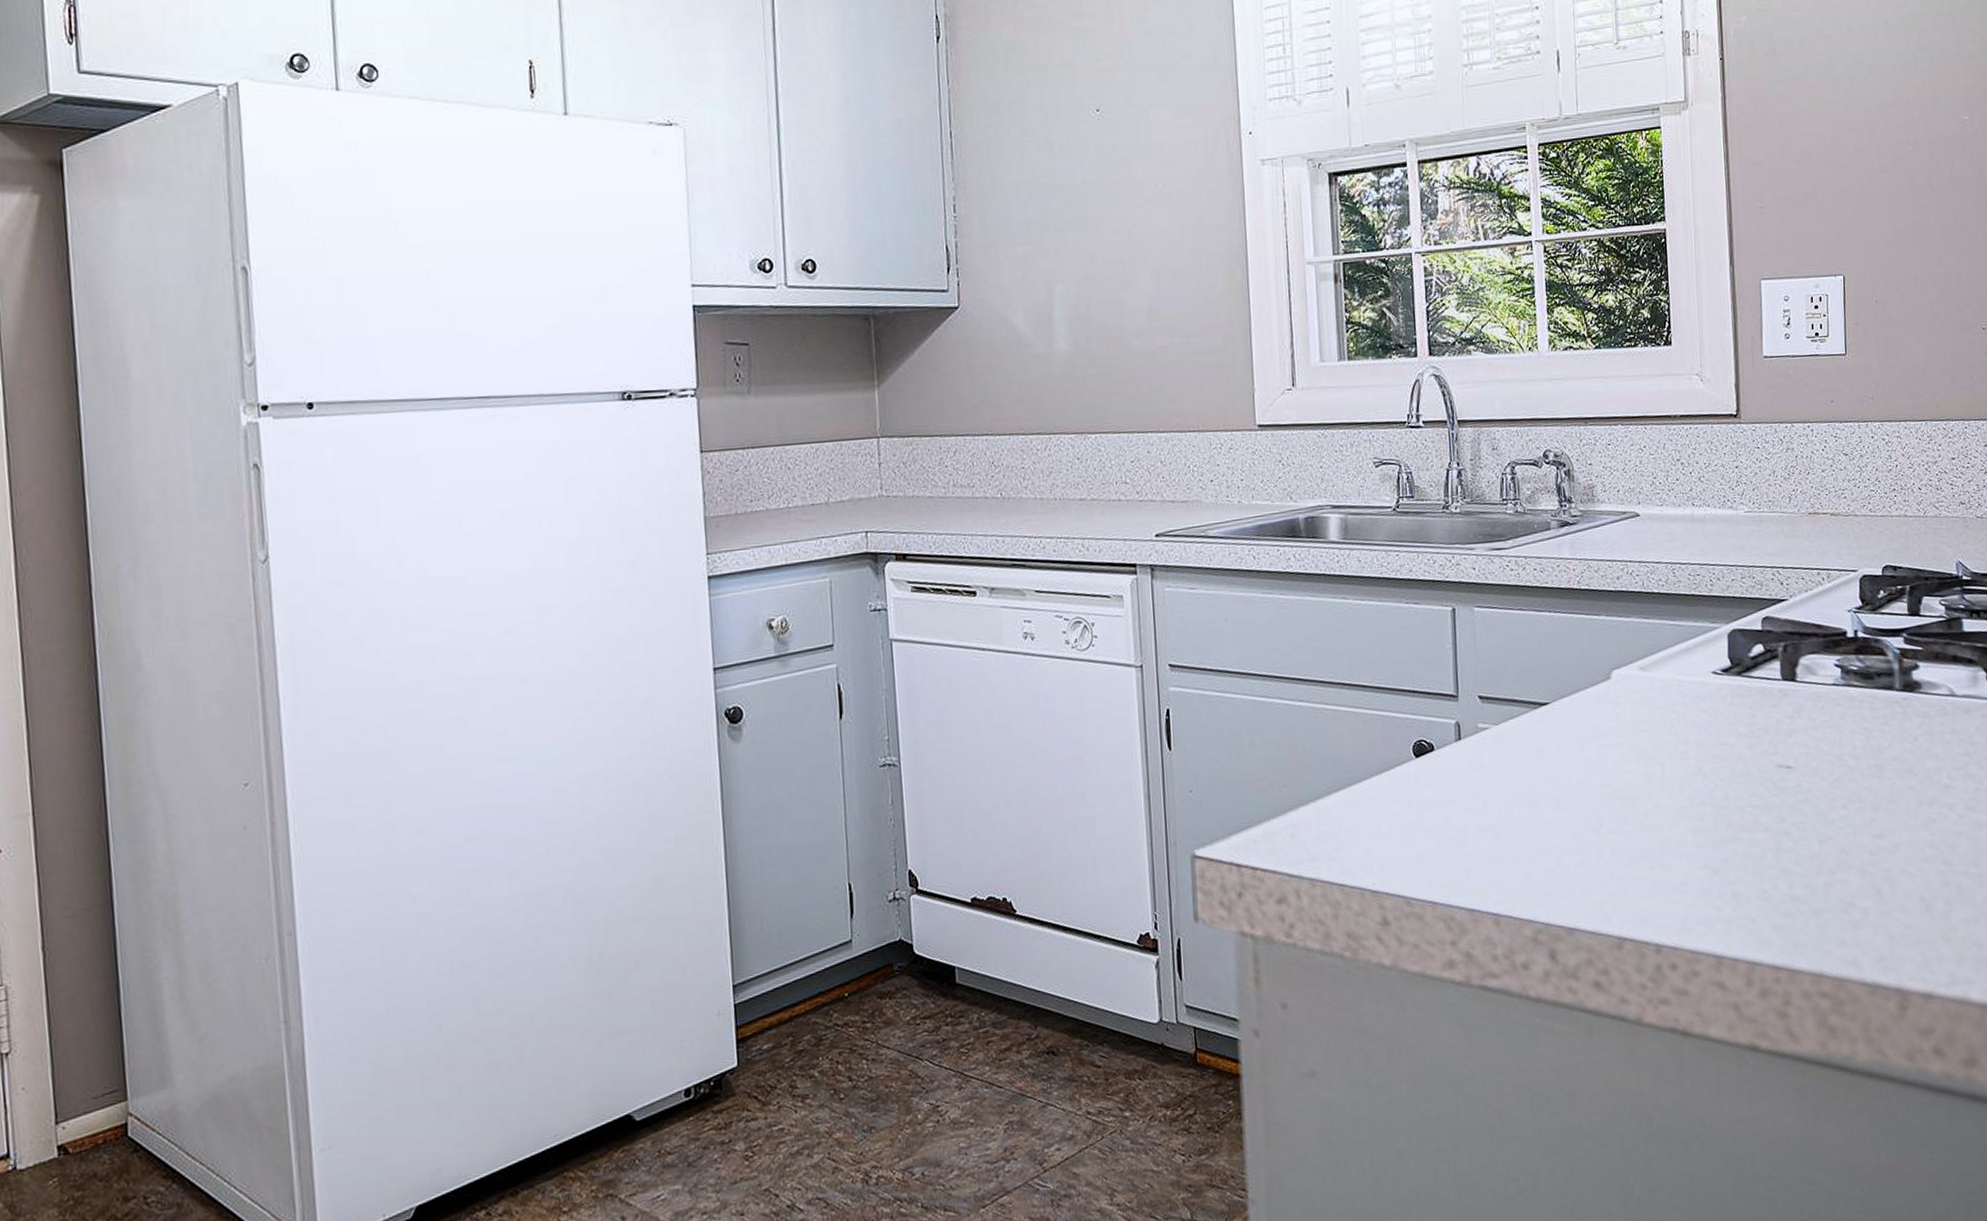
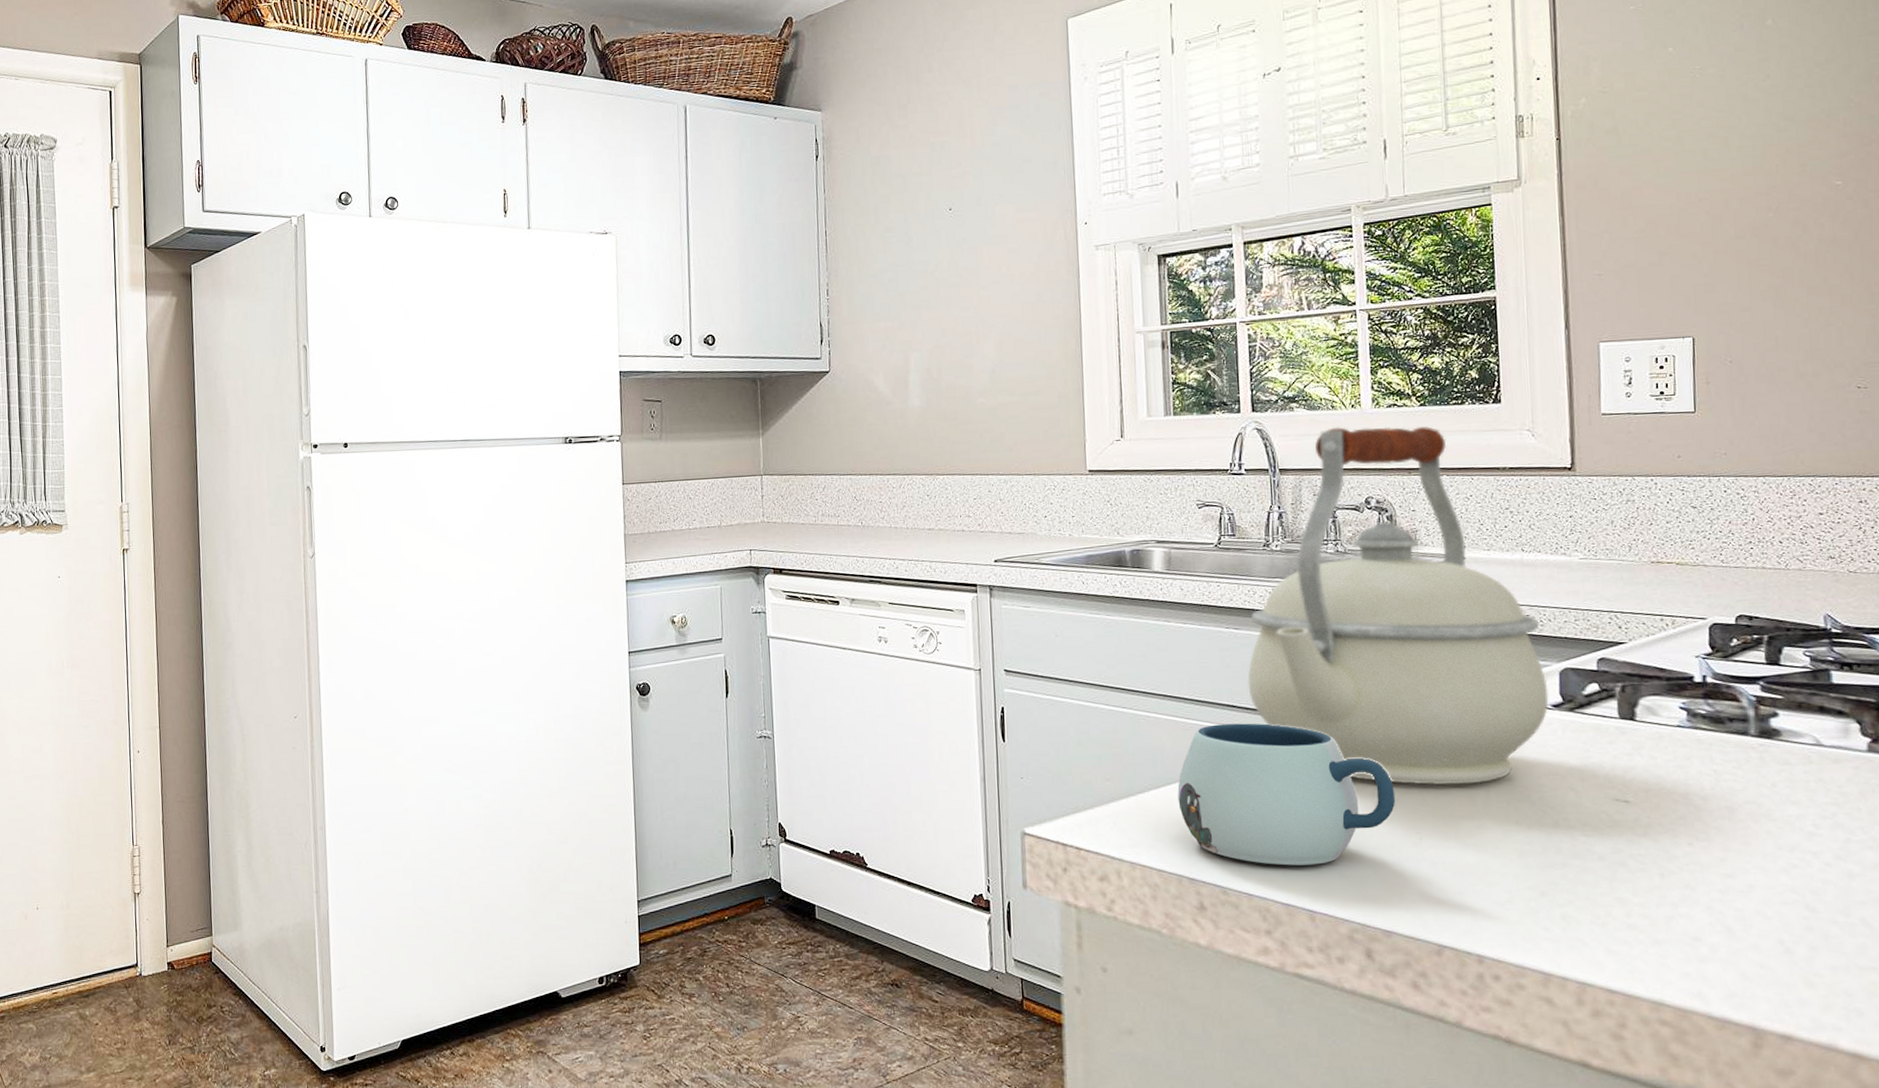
mug: none [1358,709,1577,867] -> present [1177,723,1396,866]
kettle: none [1429,371,1719,766] -> present [1247,426,1549,786]

